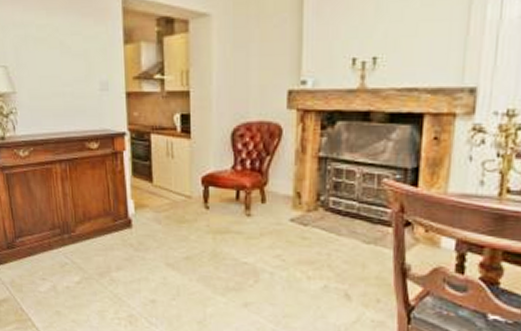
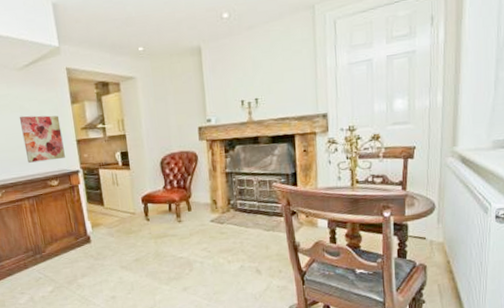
wall art: none [57,54,110,116] -> present [19,115,65,163]

